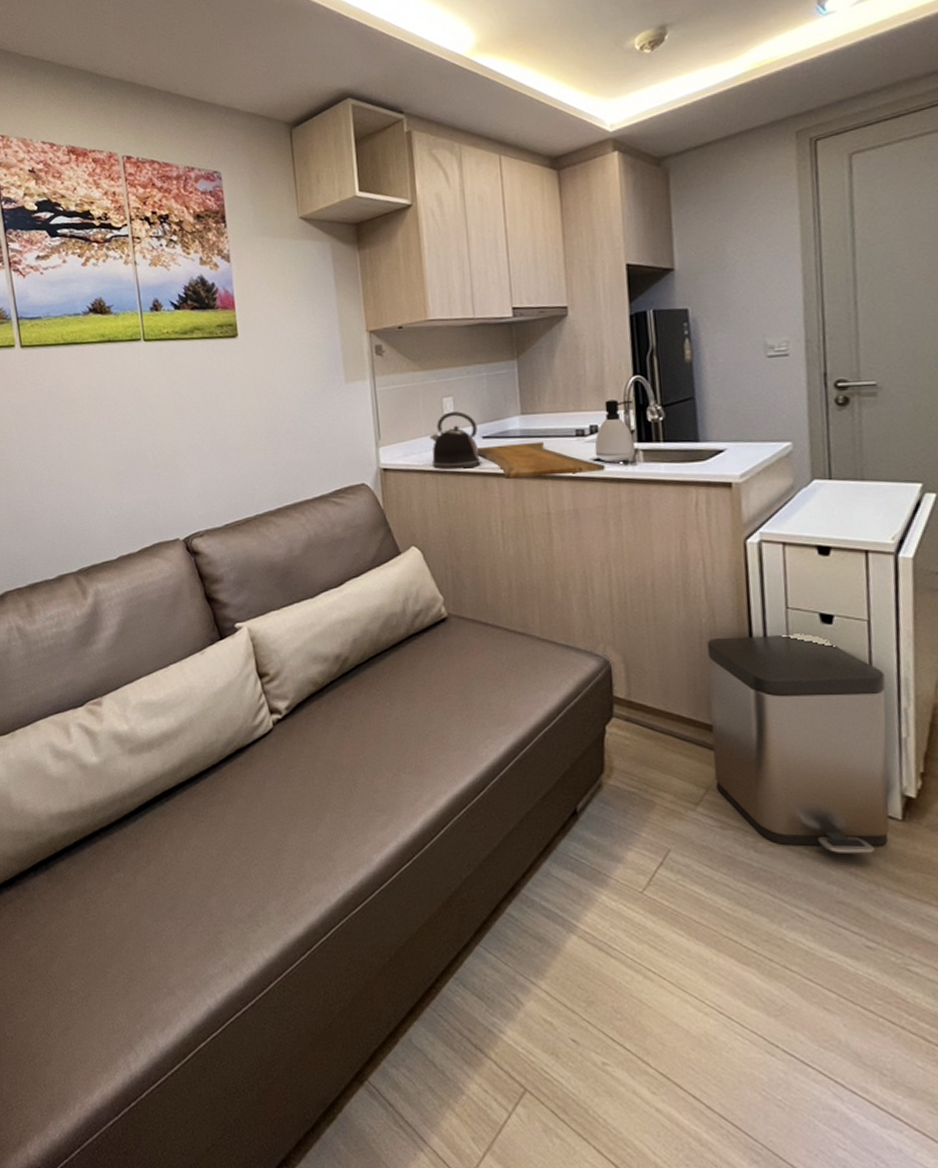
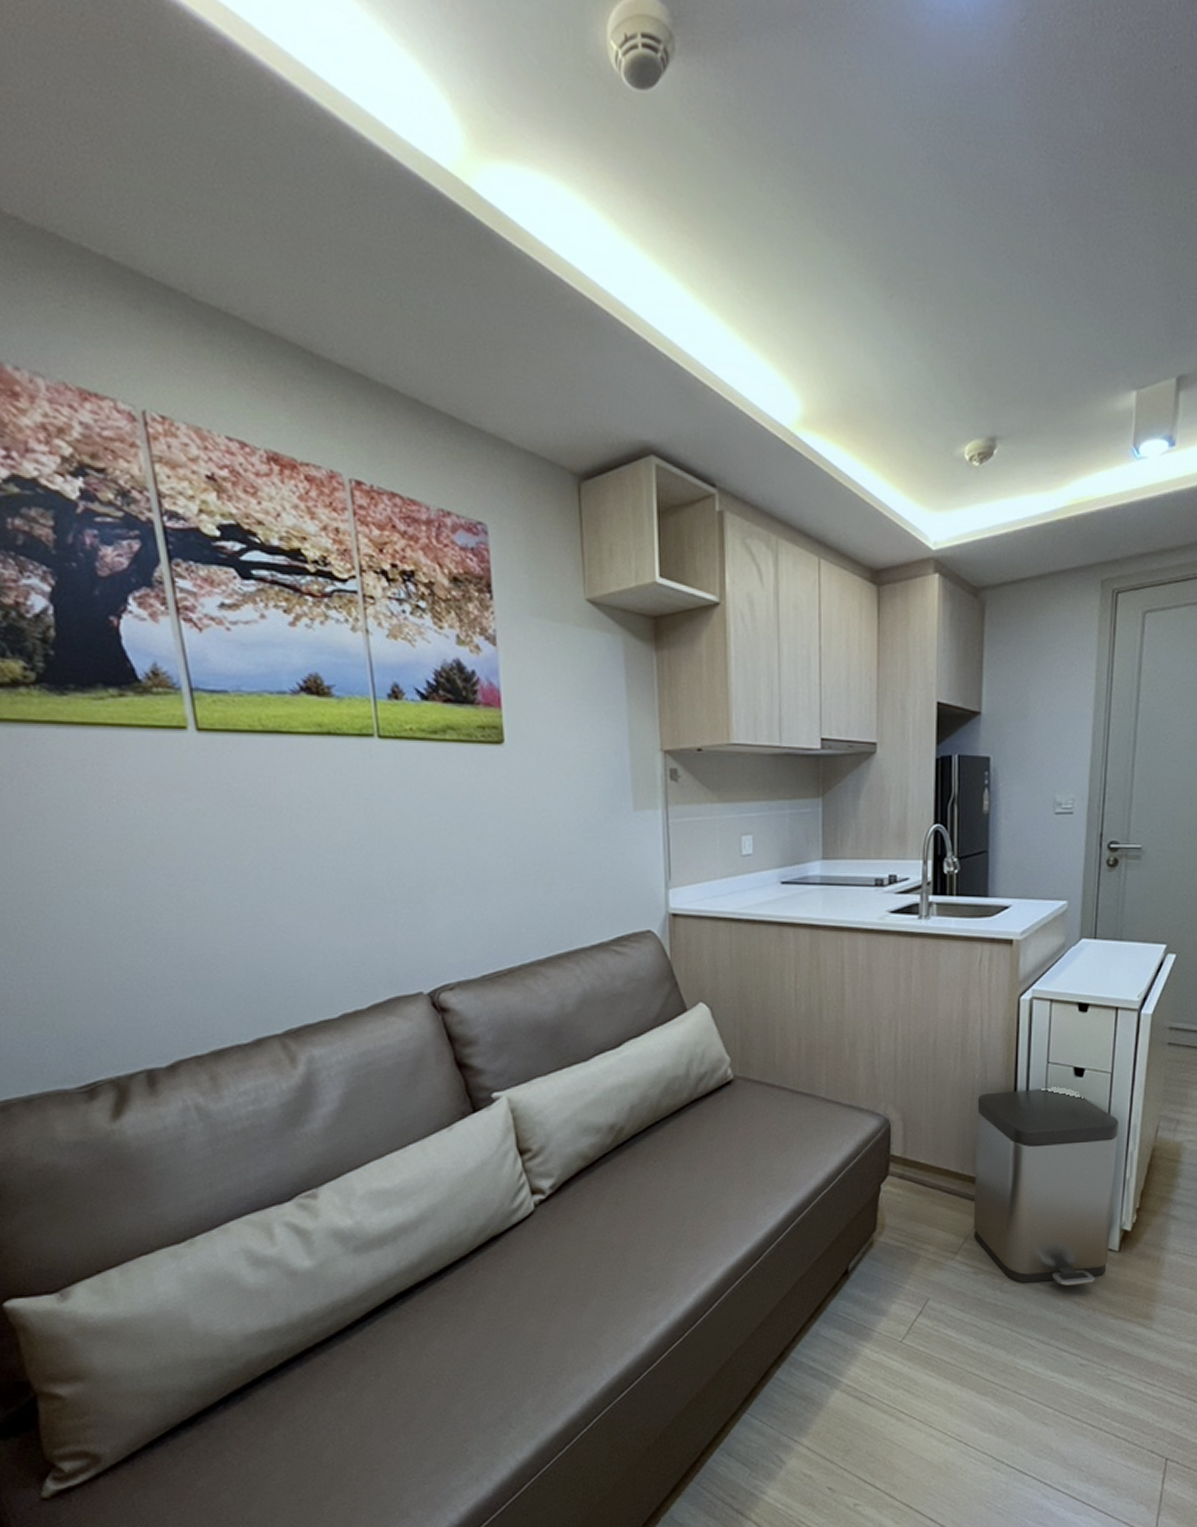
kettle: present [429,411,483,471] -> none [725,852,780,919]
cutting board: present [476,441,605,479] -> none [774,890,900,929]
soap dispenser: present [594,400,636,463] -> none [892,849,932,915]

